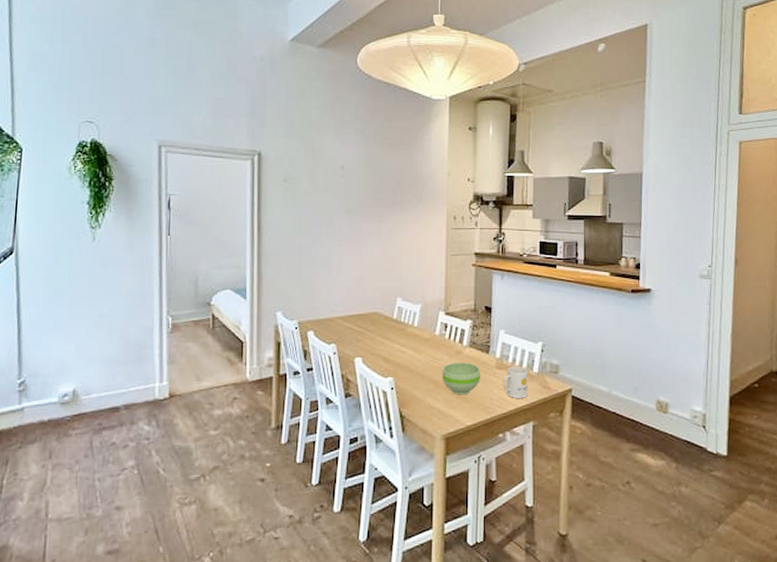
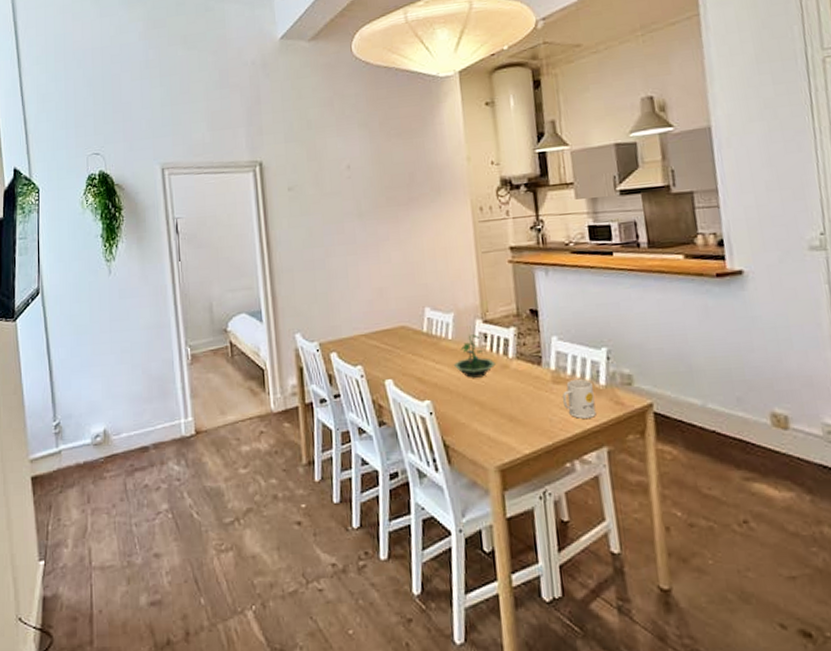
terrarium: none [416,324,452,360] -> present [453,334,496,378]
bowl: present [442,362,481,395] -> none [486,378,535,418]

